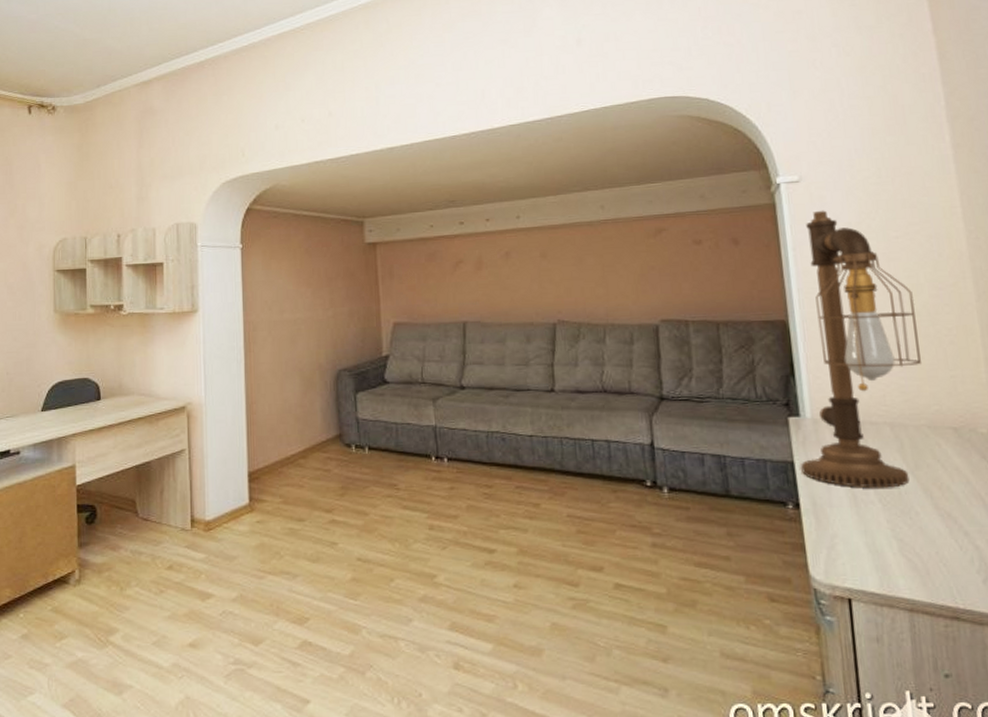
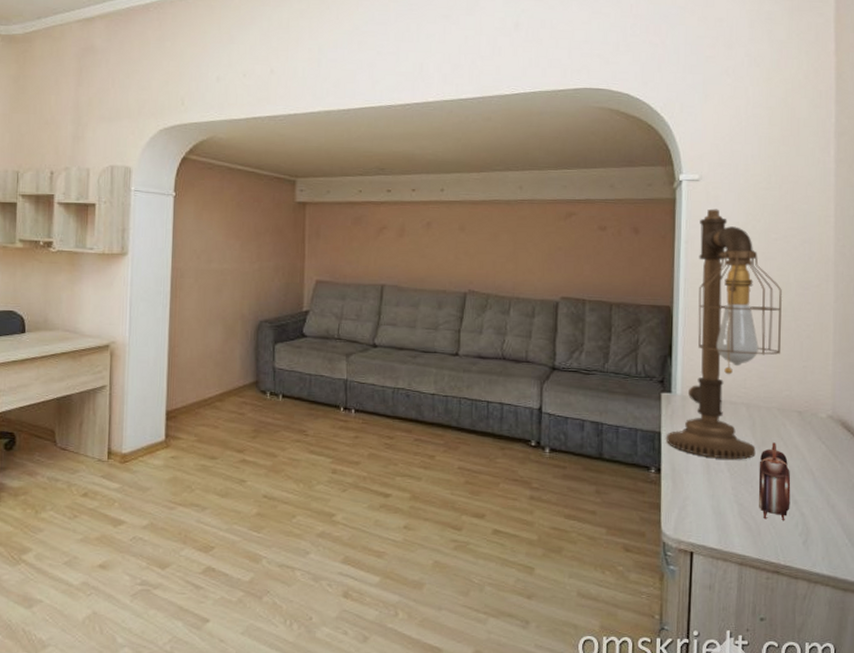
alarm clock: none [915,465,961,557] -> present [758,442,791,521]

